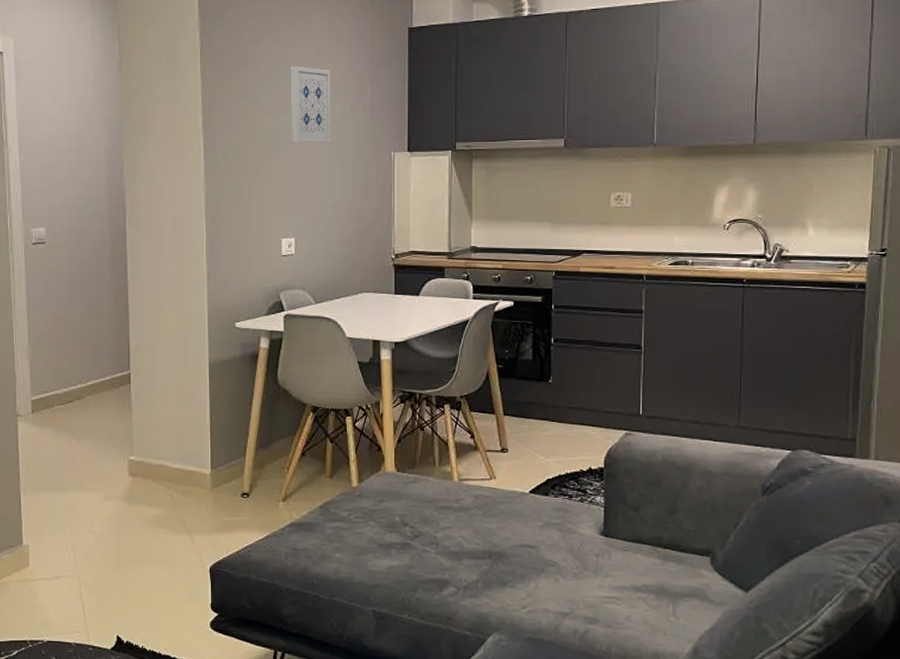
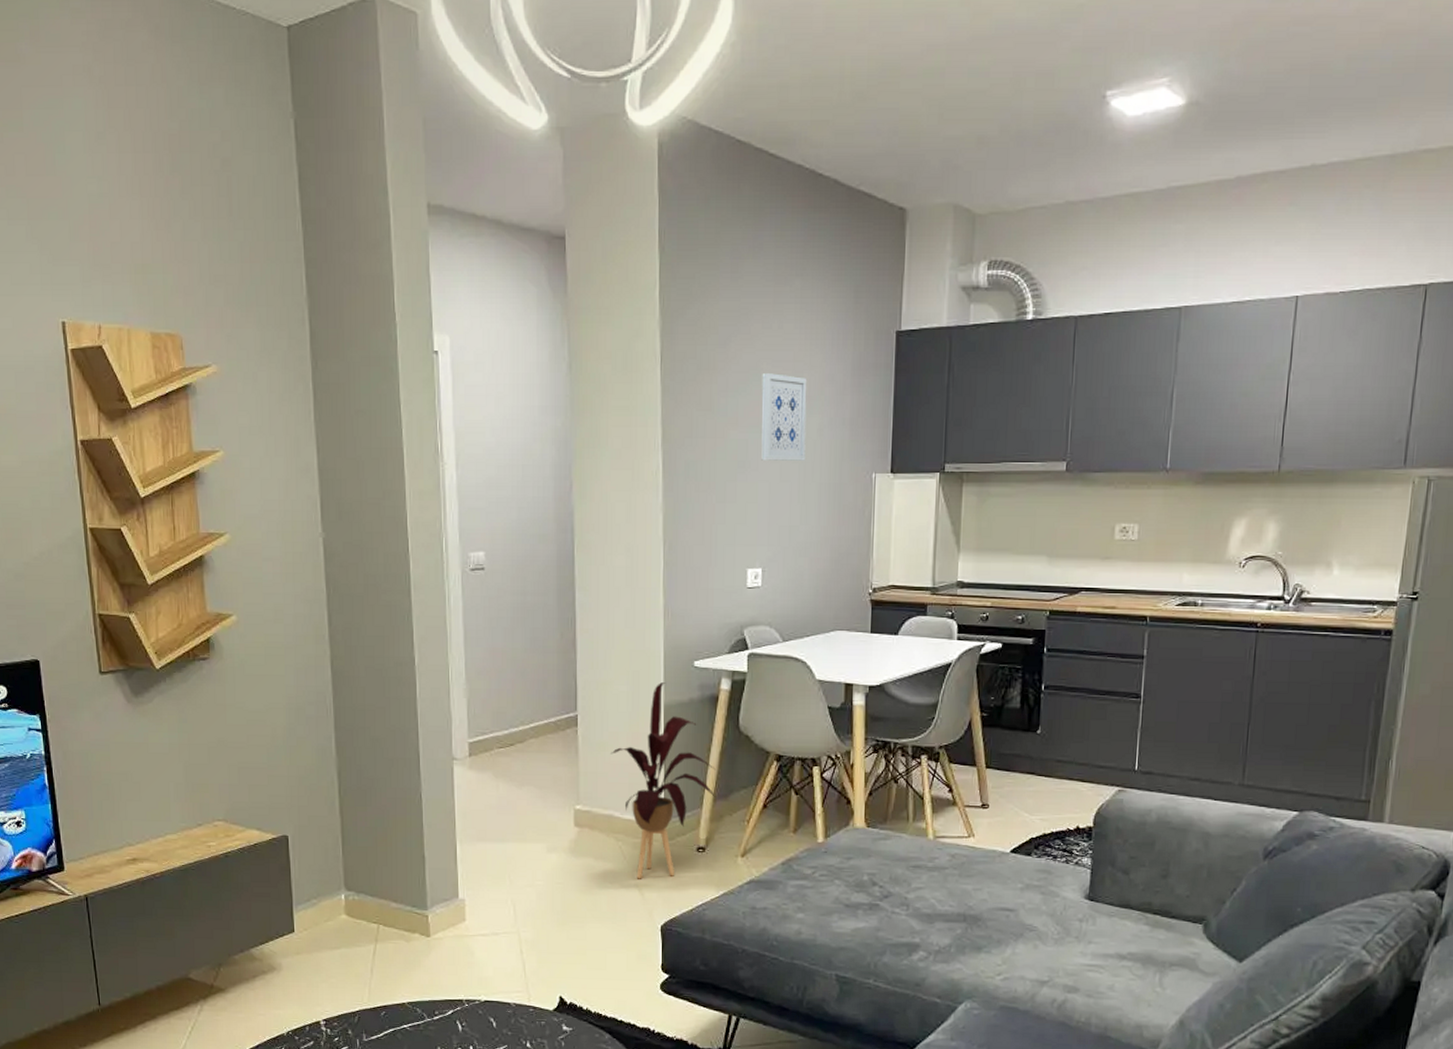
house plant: none [161,342,258,524] -> present [611,682,716,879]

